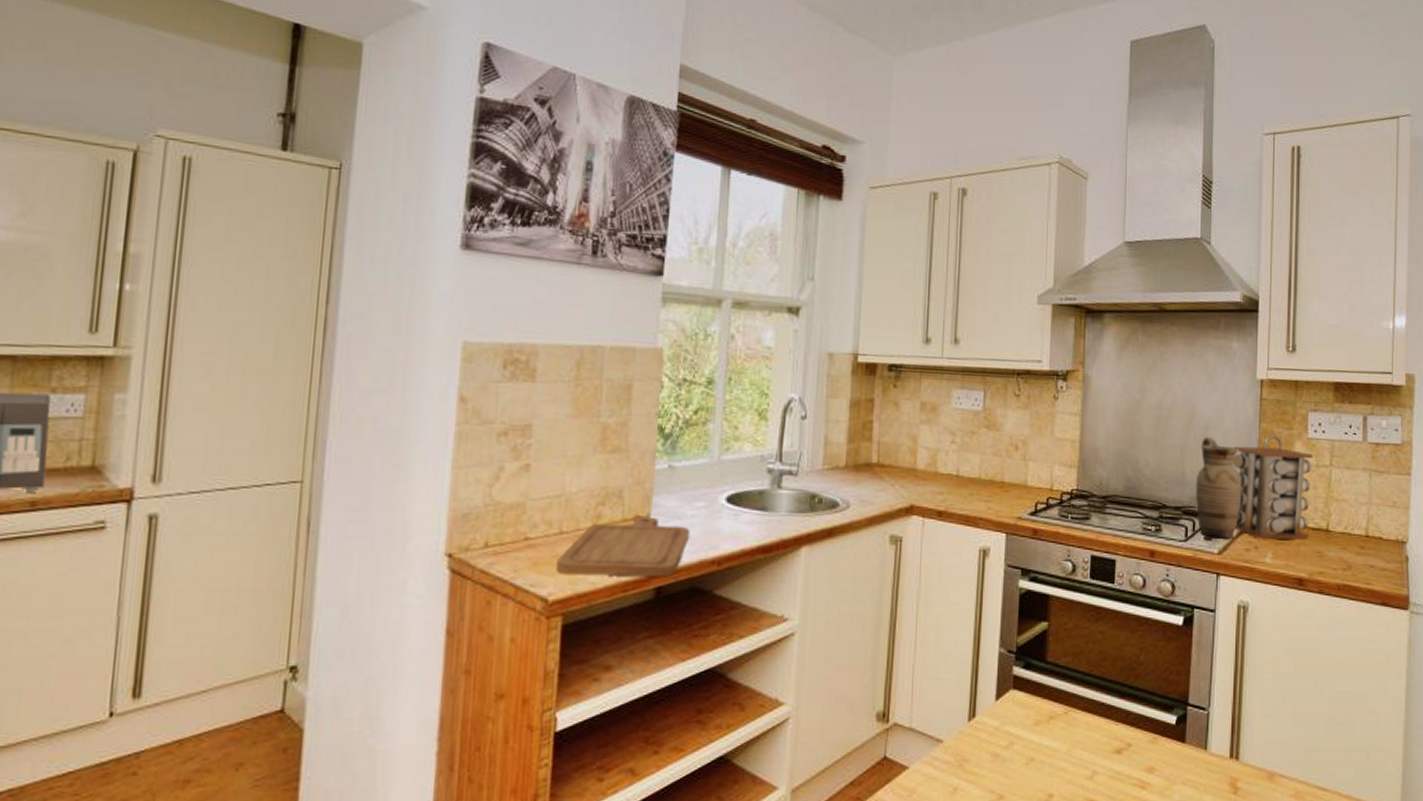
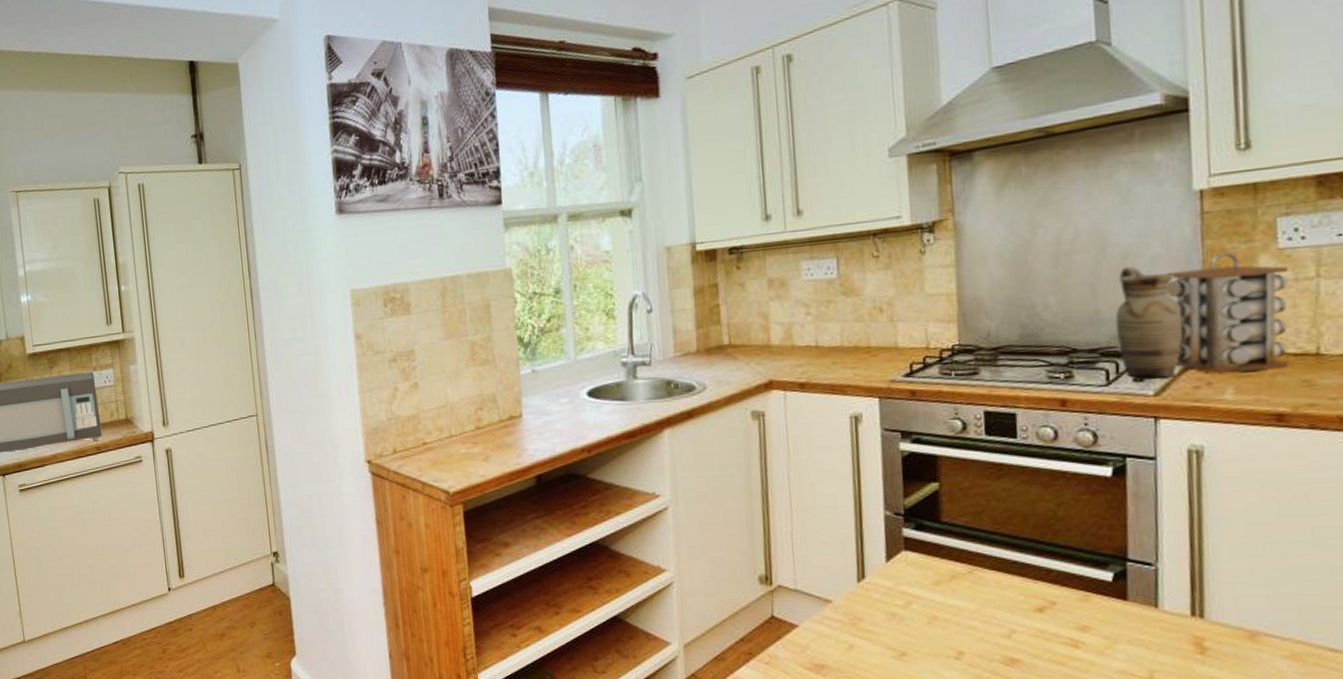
chopping board: present [555,516,691,577] -> none [450,415,560,471]

